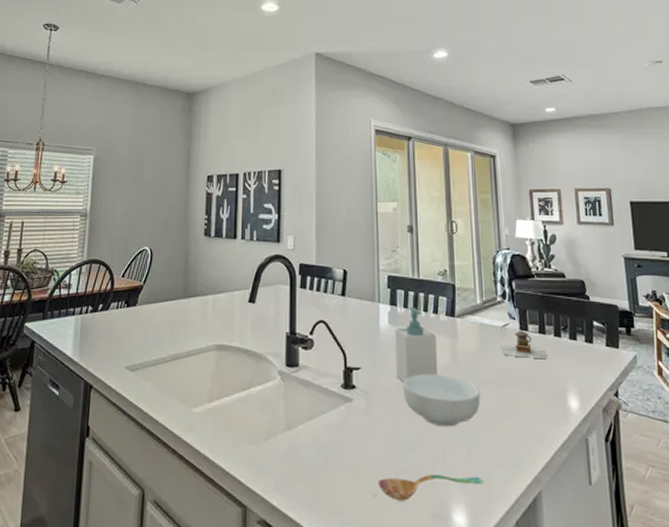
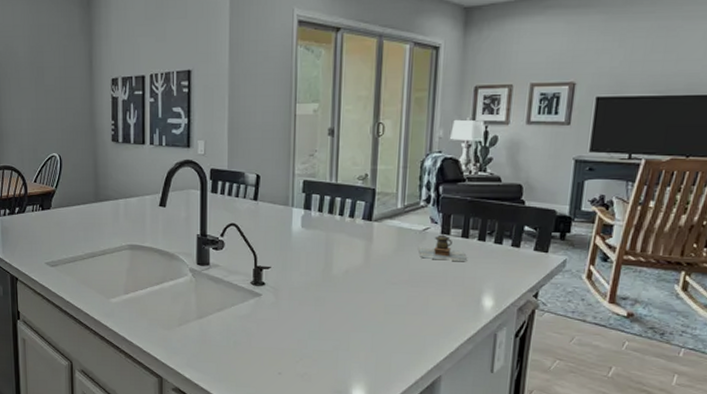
soupspoon: present [377,475,485,501] -> none [282,359,386,379]
soap bottle: present [395,307,439,382] -> none [306,211,350,281]
cereal bowl: present [403,374,481,427] -> none [312,274,391,320]

